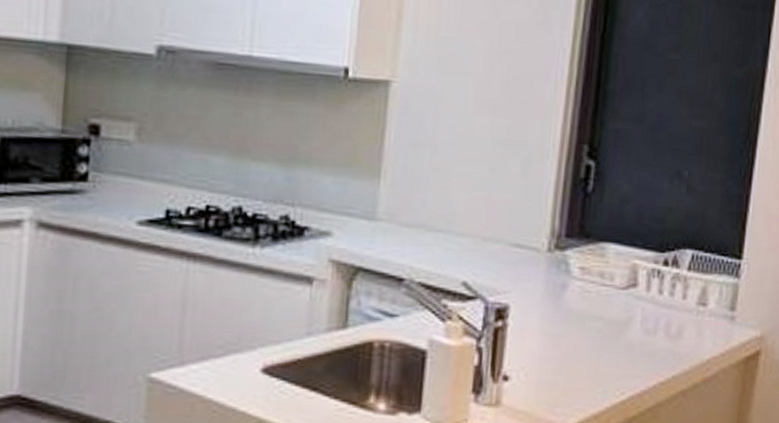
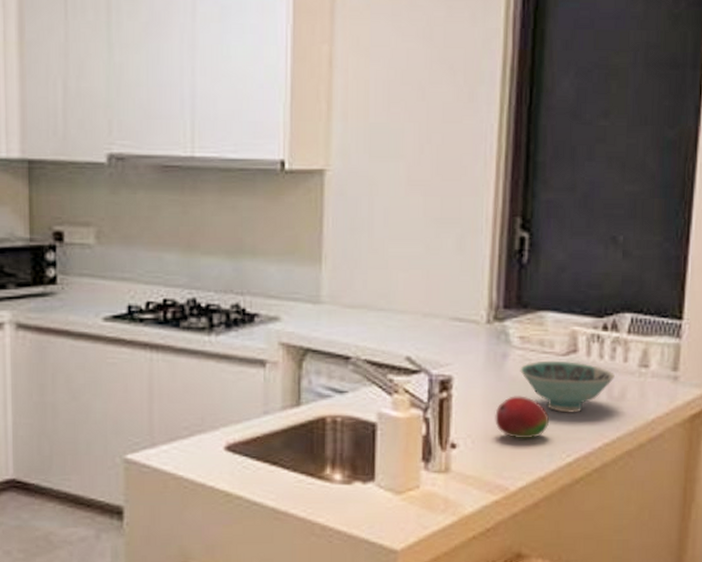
fruit: none [550,328,605,375] -> present [495,396,549,439]
bowl: none [578,293,673,349] -> present [520,360,615,413]

